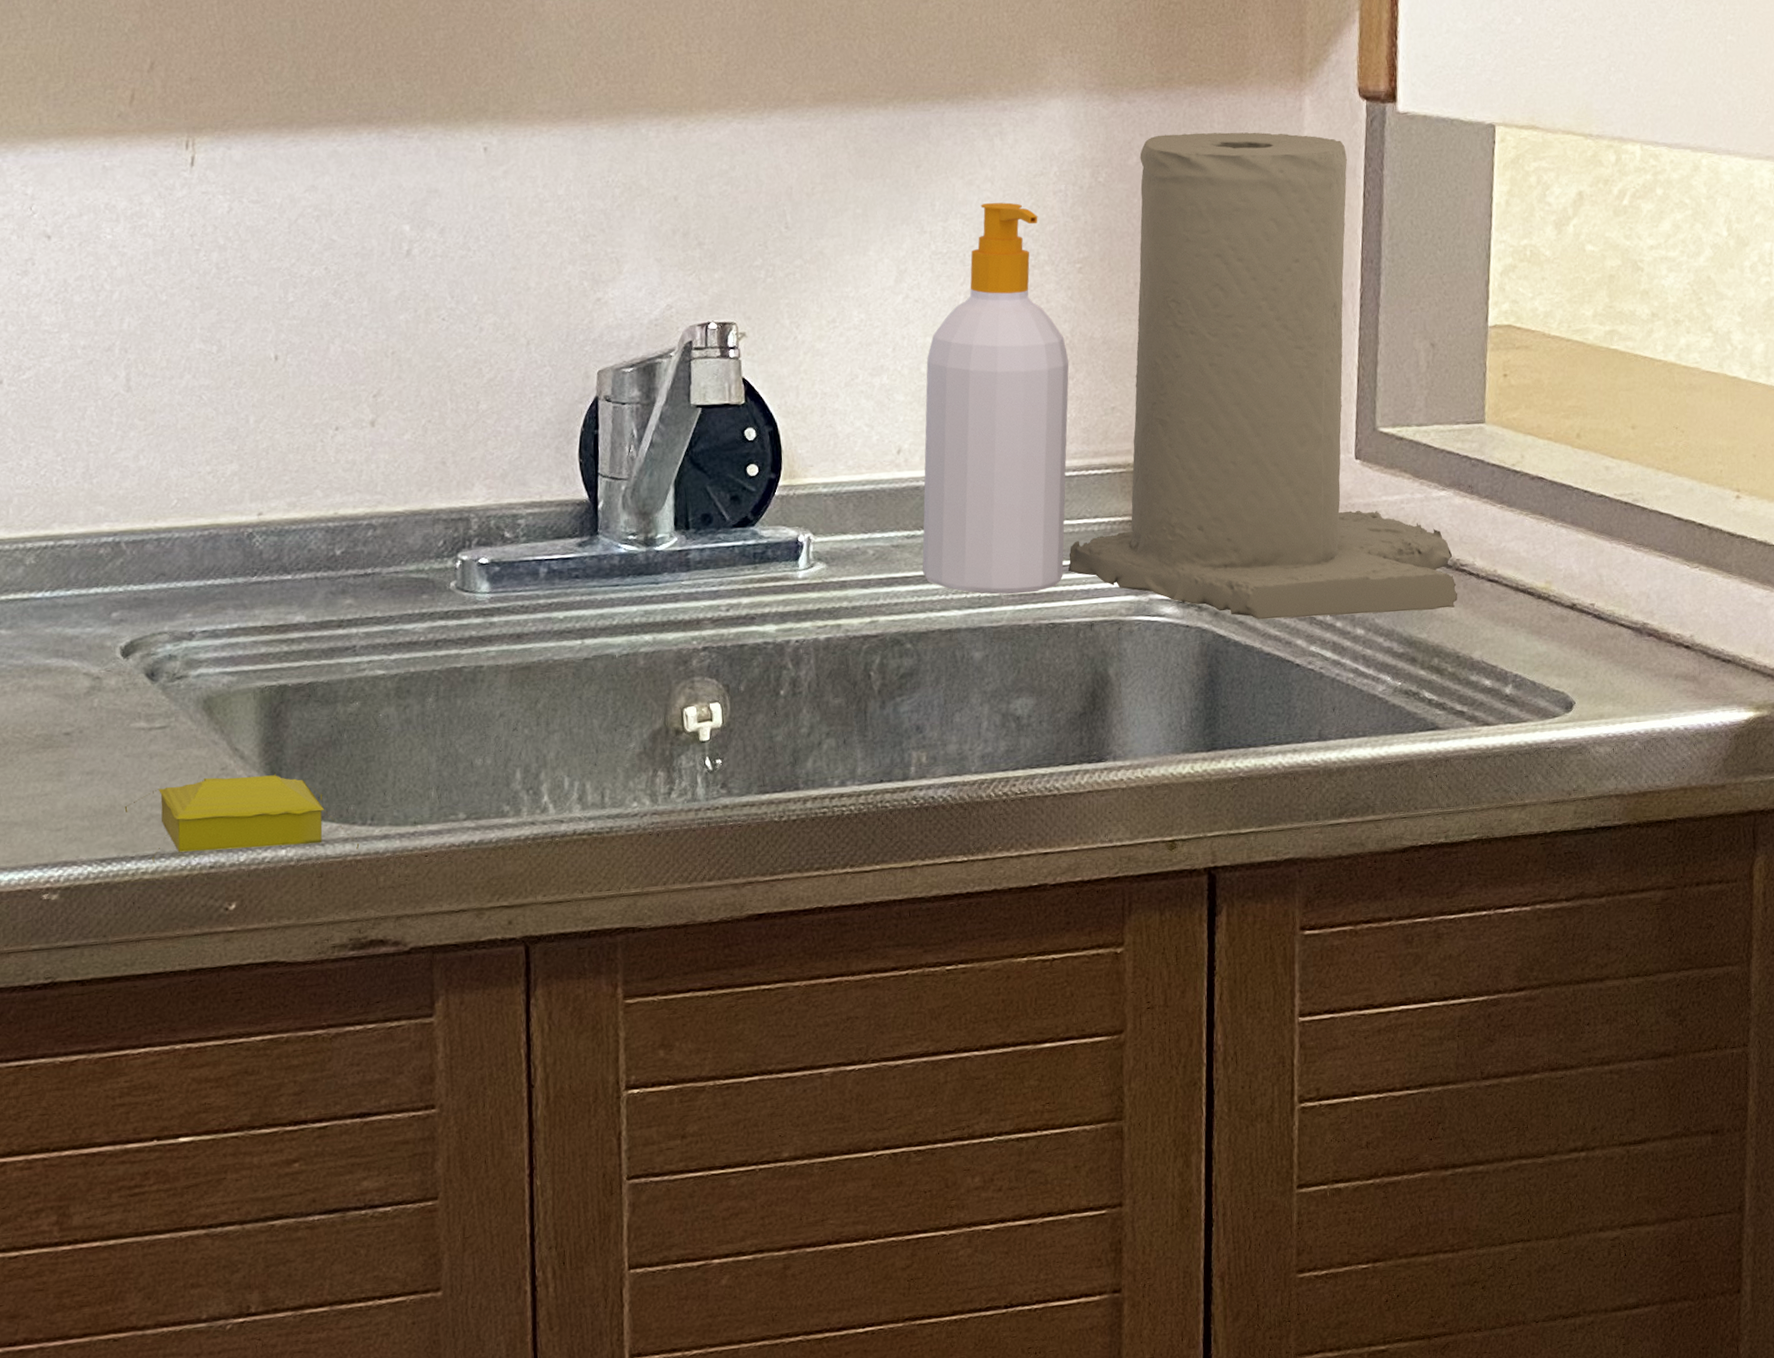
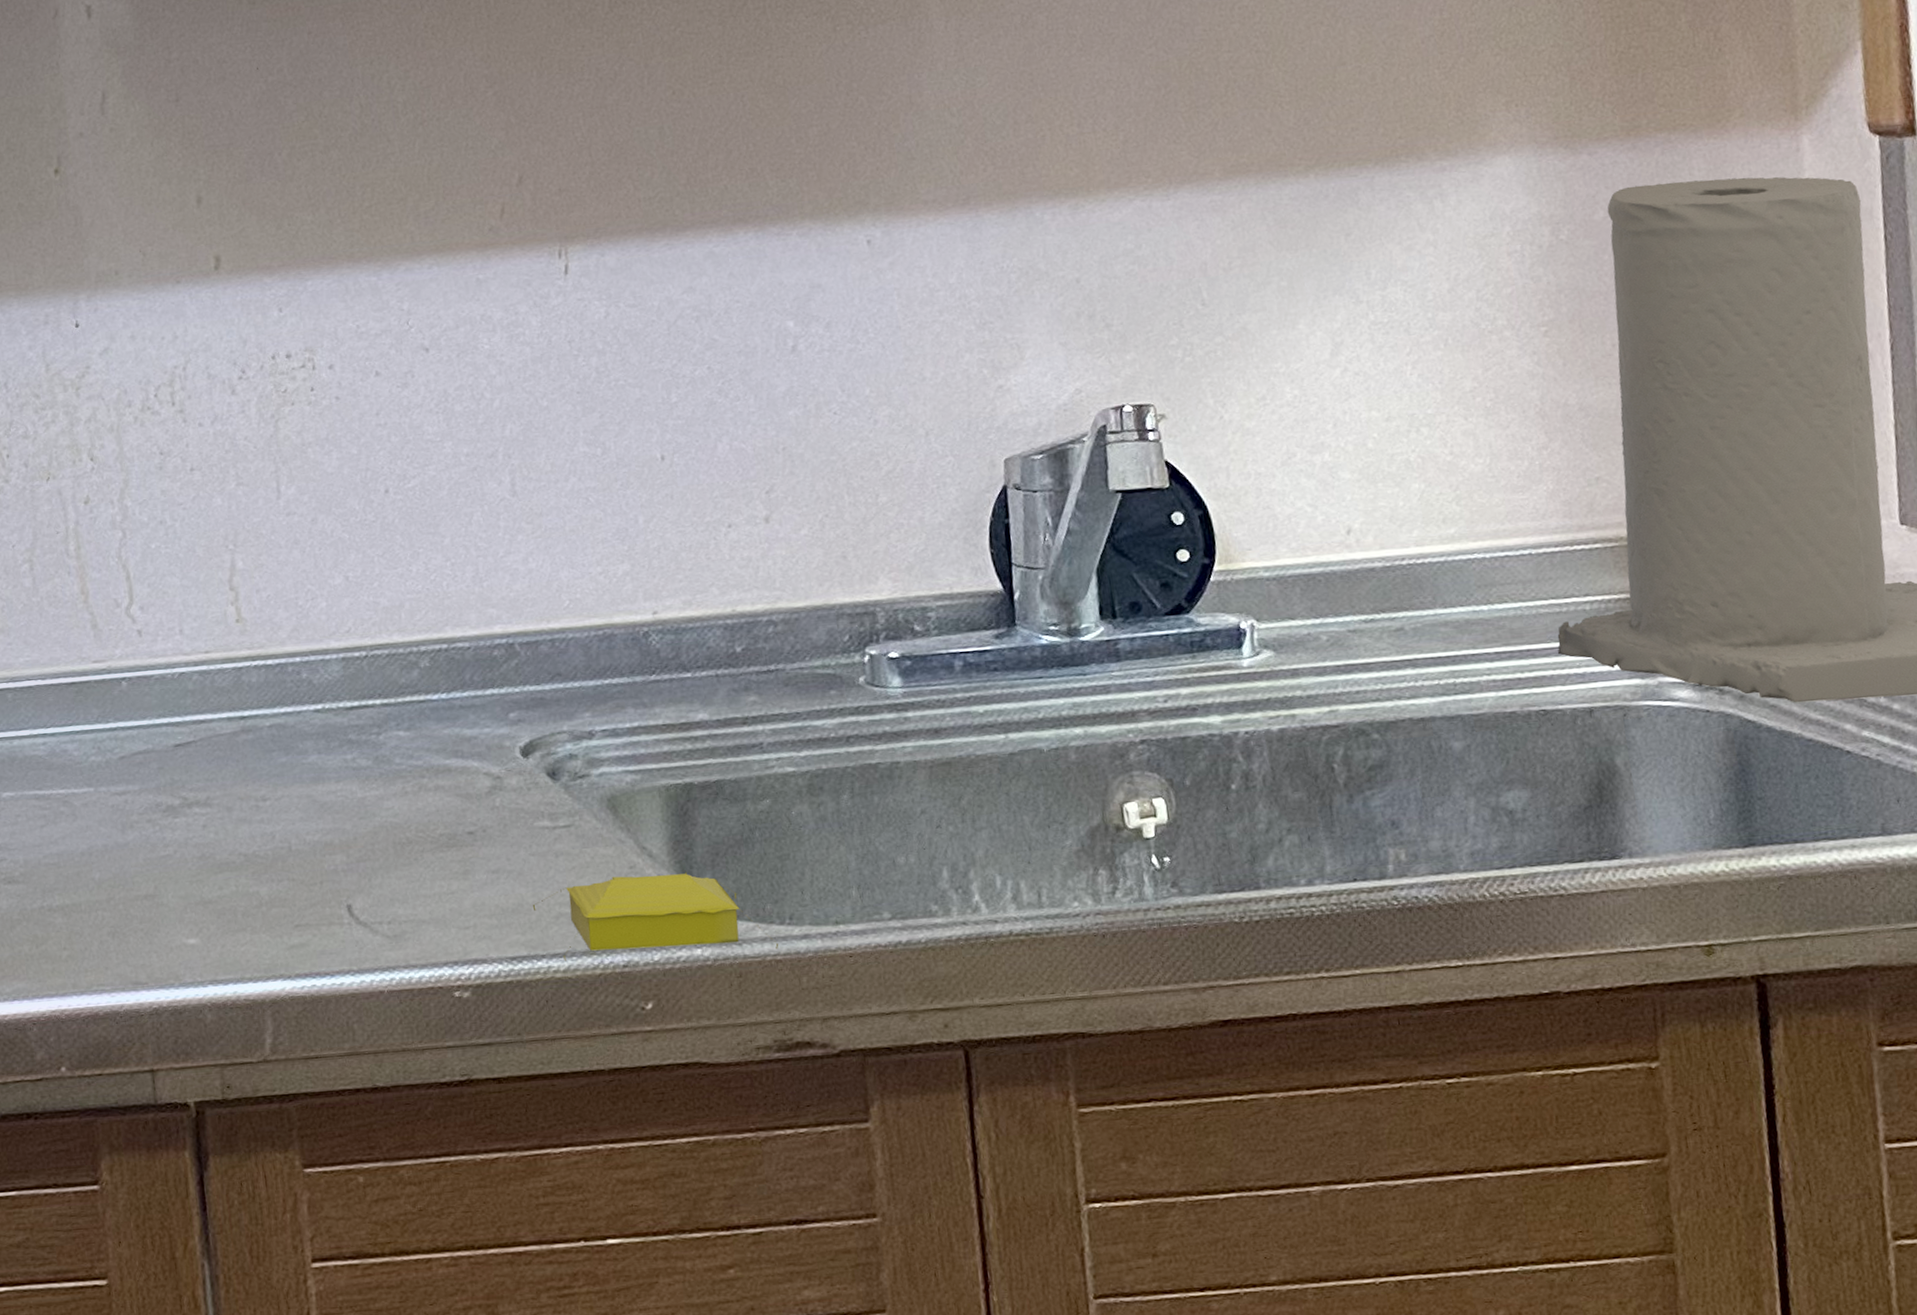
soap bottle: present [922,202,1069,595] -> none [1373,266,1553,681]

